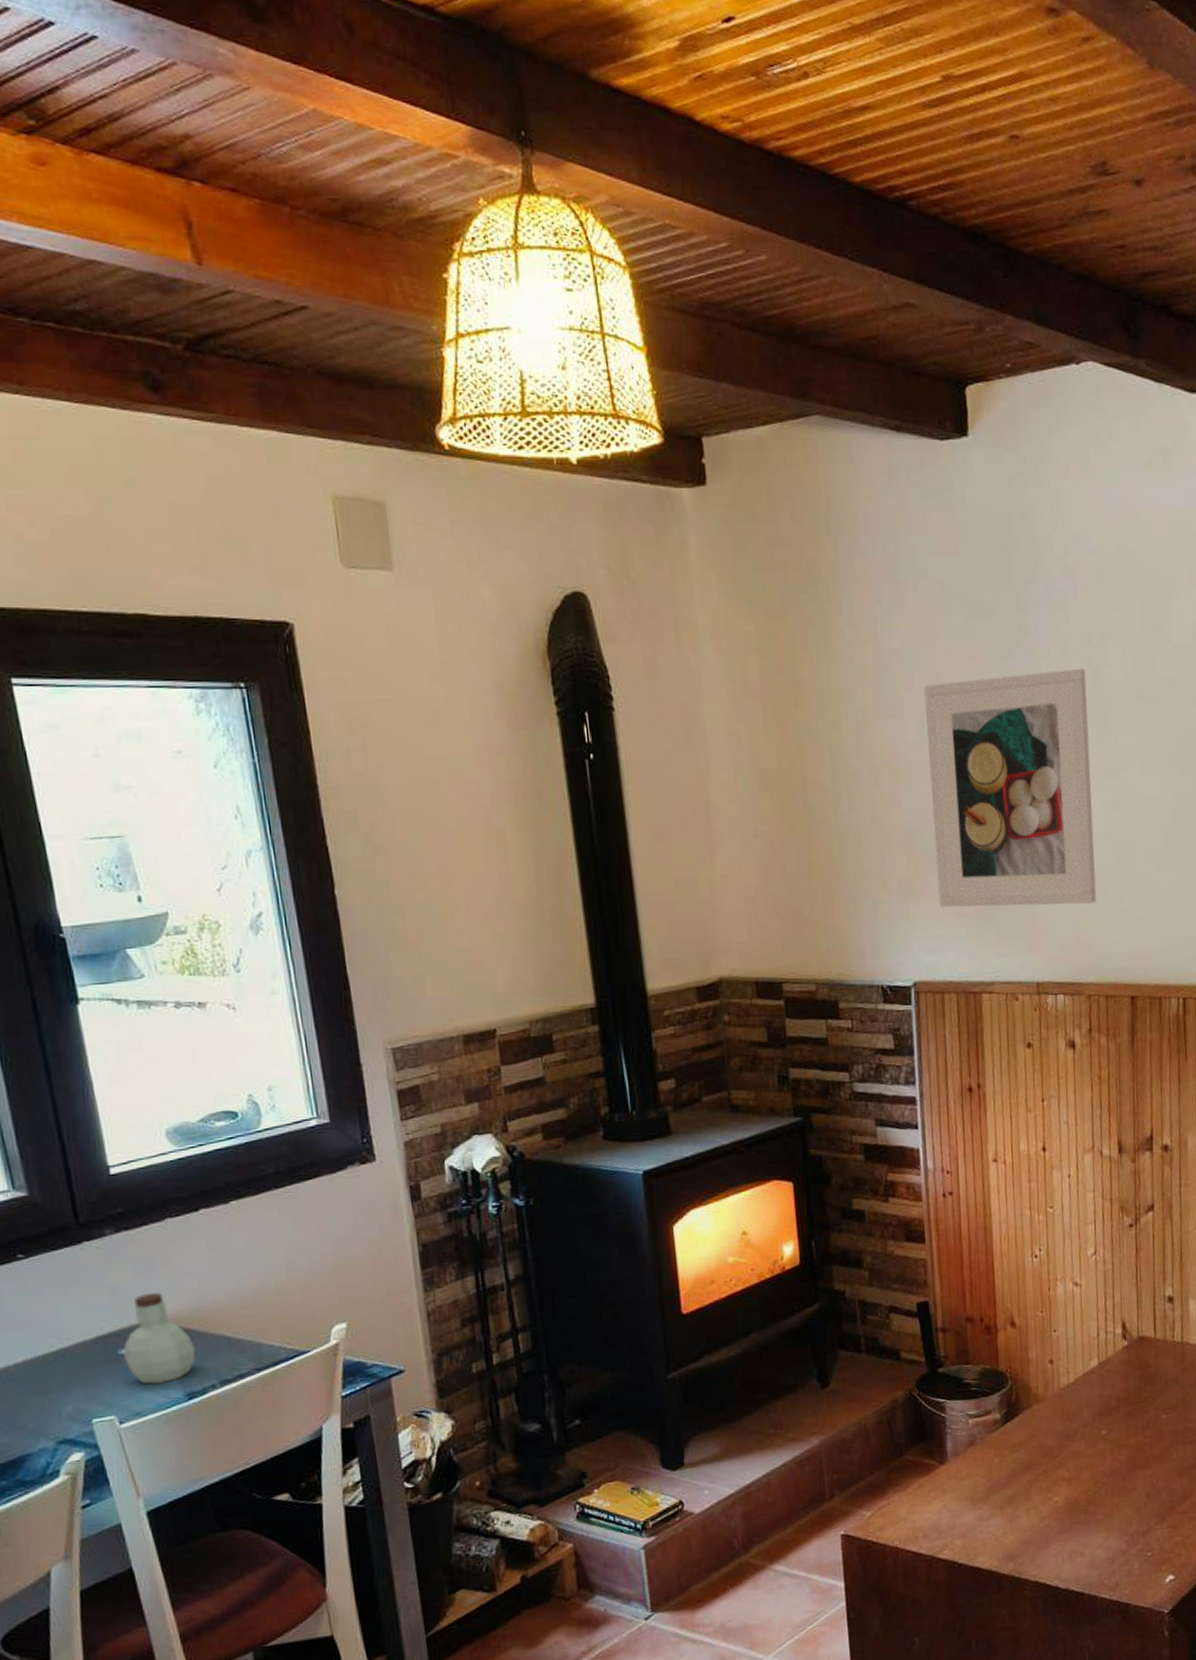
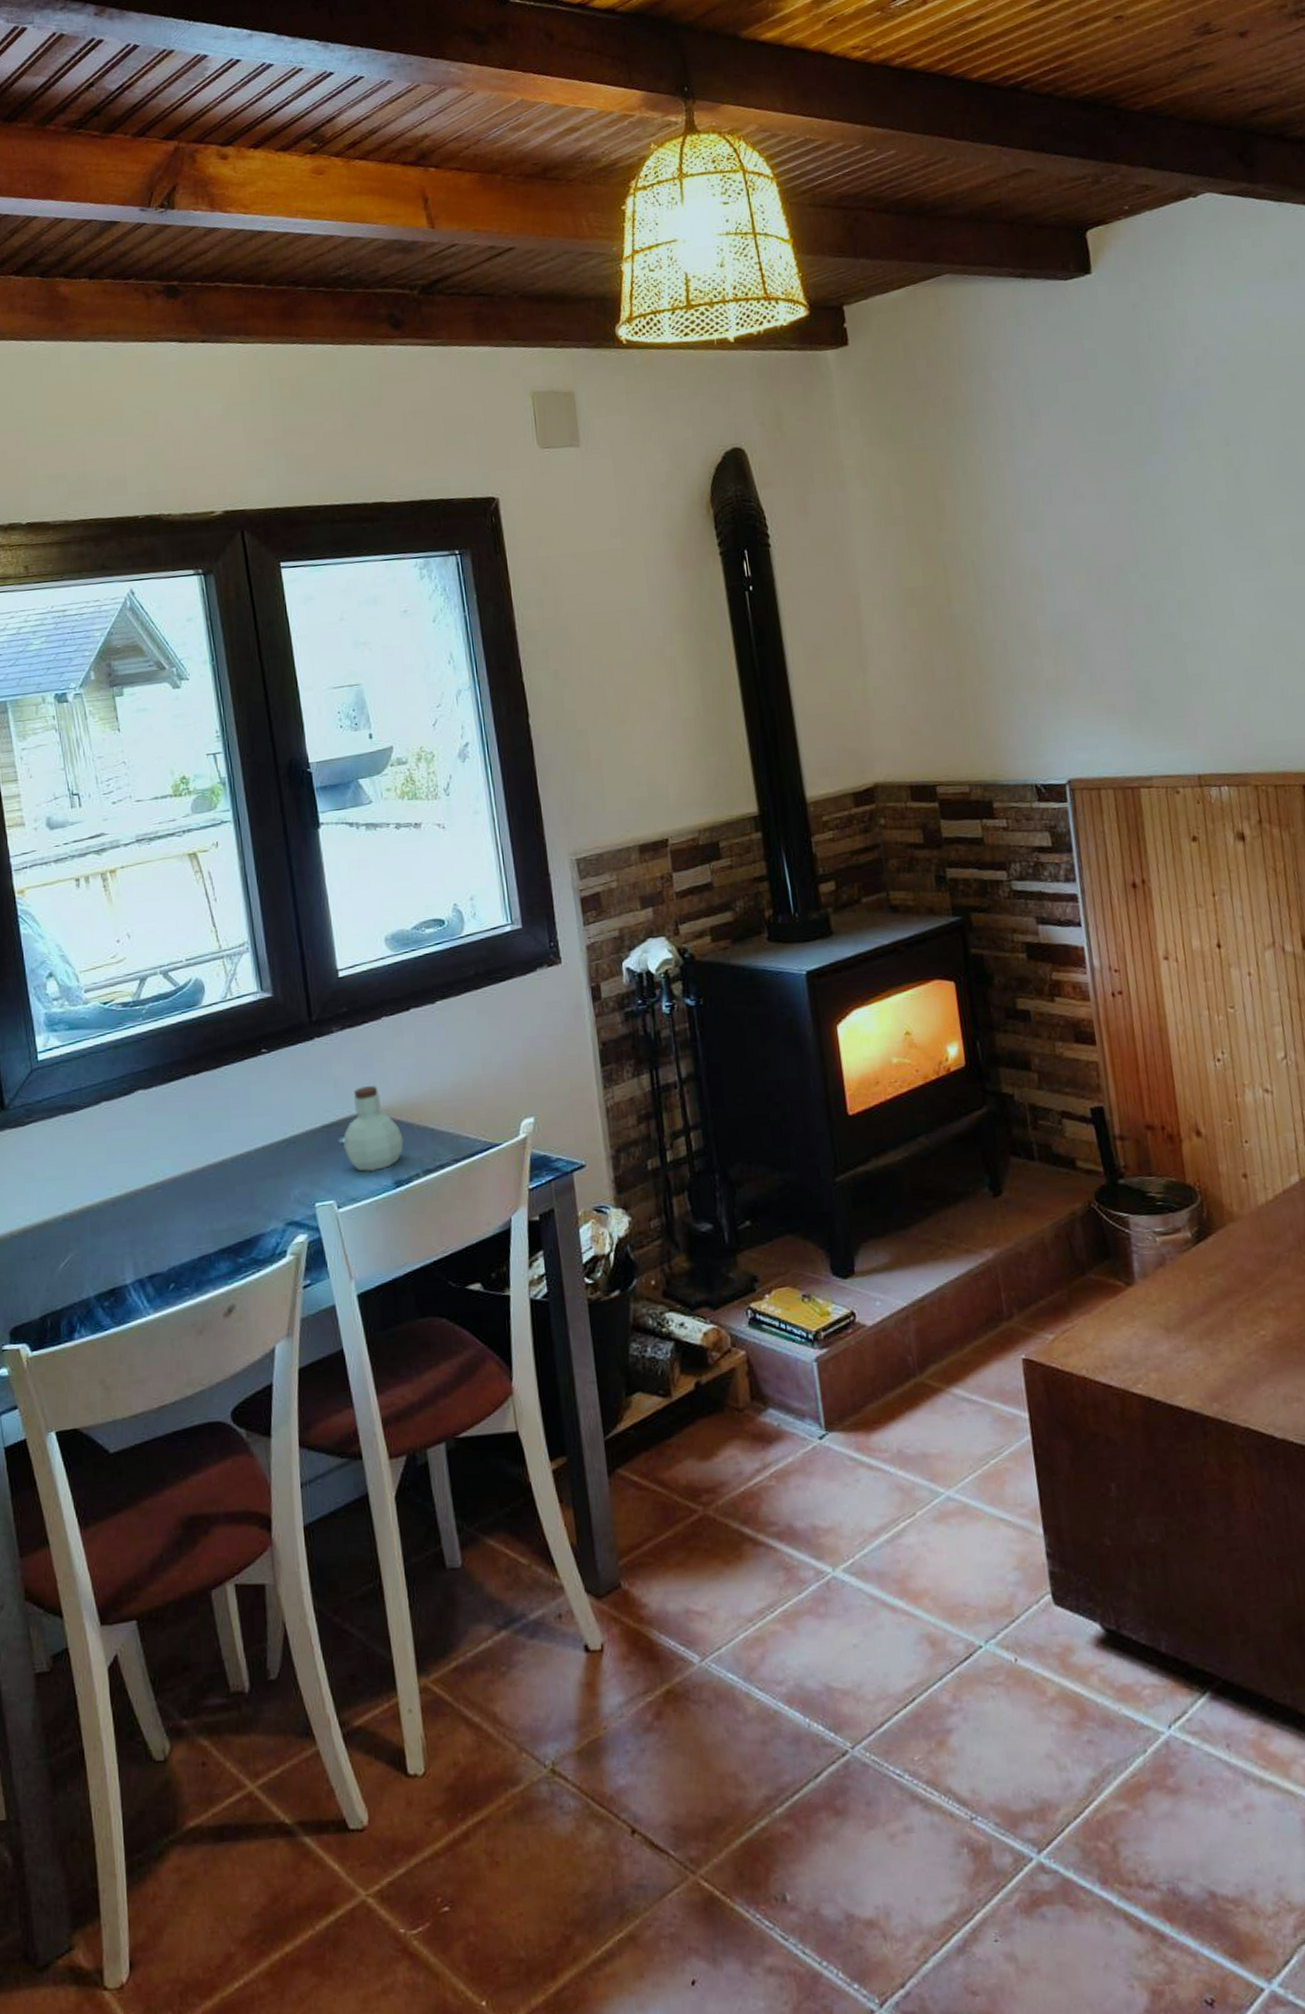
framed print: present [924,669,1097,908] -> none [1062,469,1256,706]

